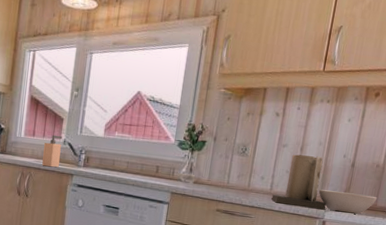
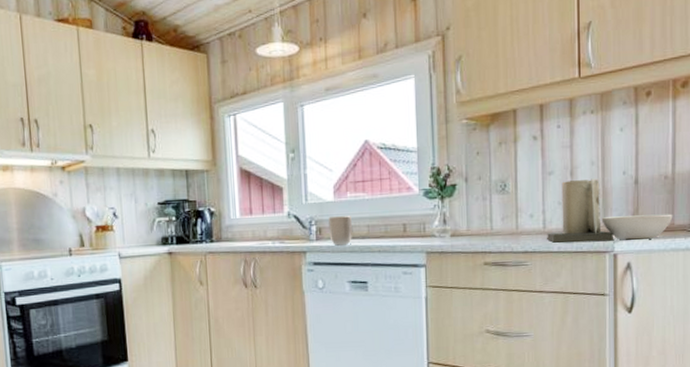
soap dispenser: present [42,135,62,168] -> none [264,208,287,248]
cup: none [95,149,116,175] -> present [328,216,352,246]

